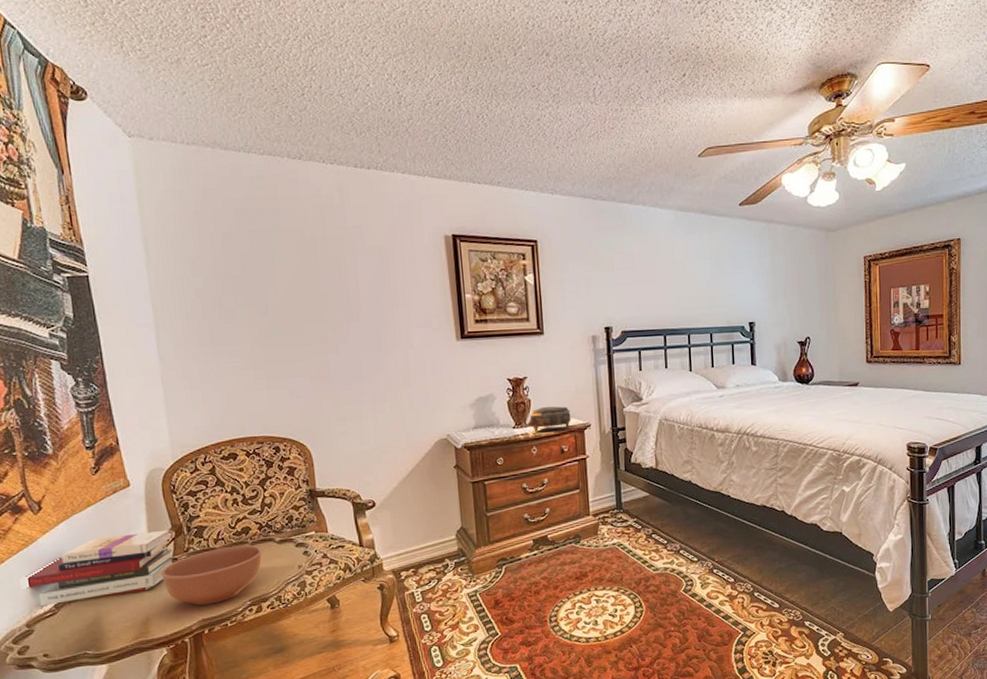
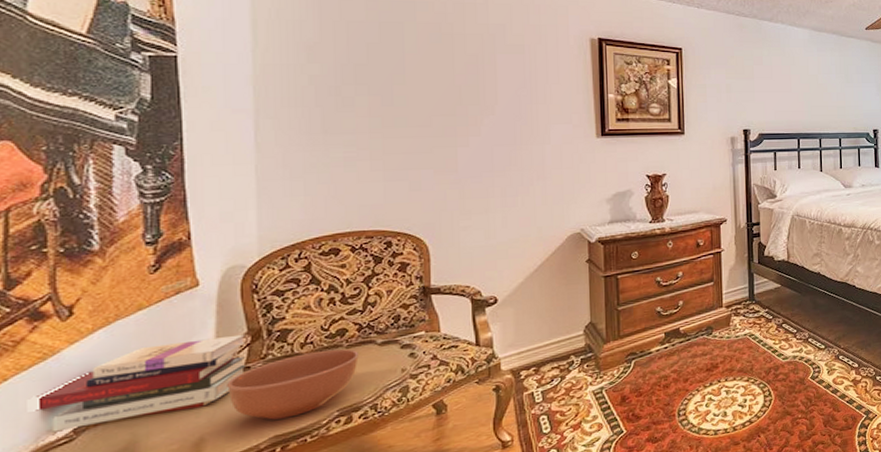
jewelry box: present [527,406,571,433] -> none [664,202,708,228]

